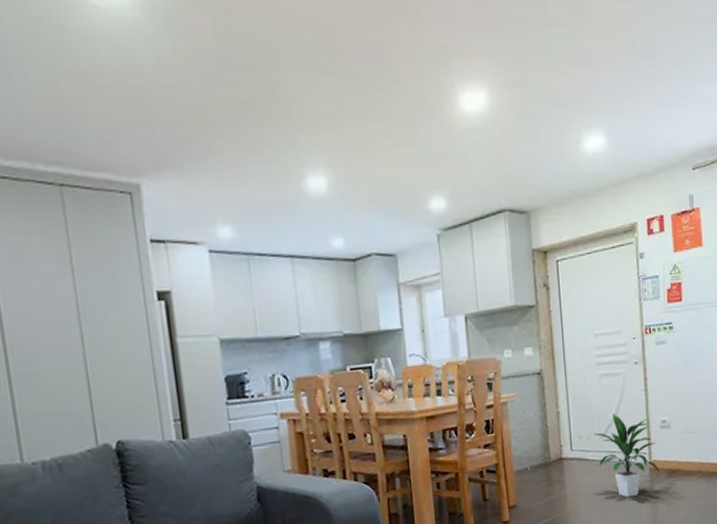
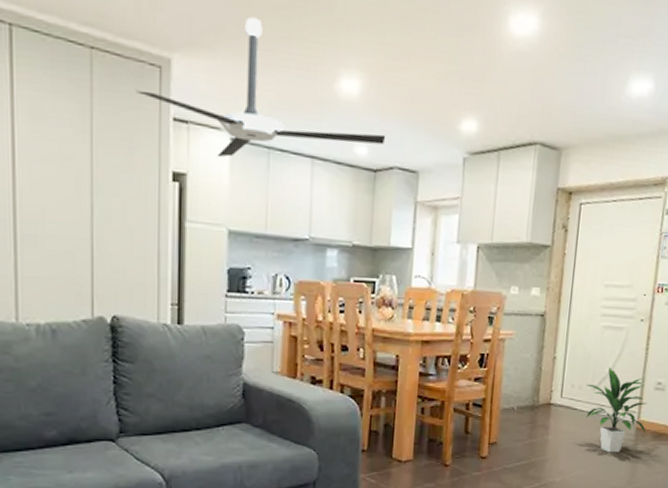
ceiling fan: none [109,133,360,271] -> present [136,16,386,158]

